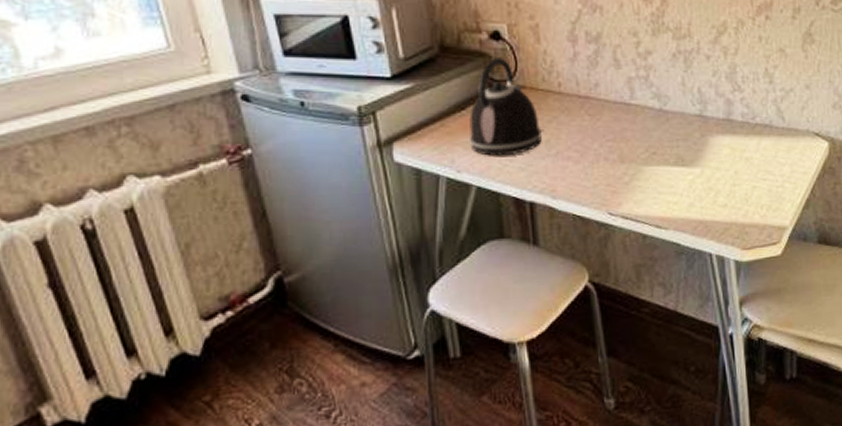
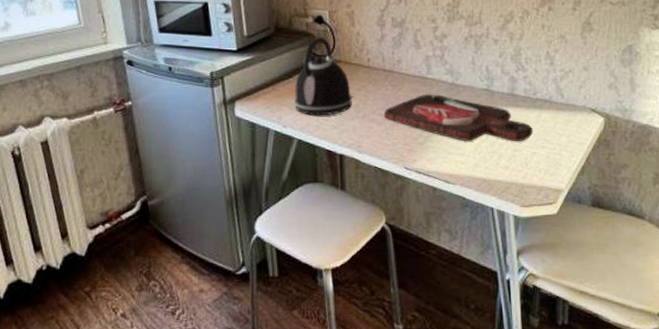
cutting board: none [581,123,753,177] -> present [384,94,533,142]

